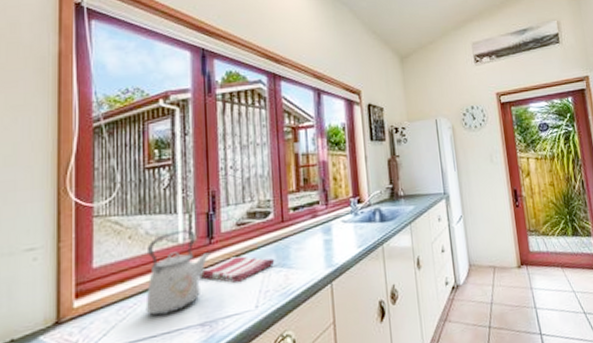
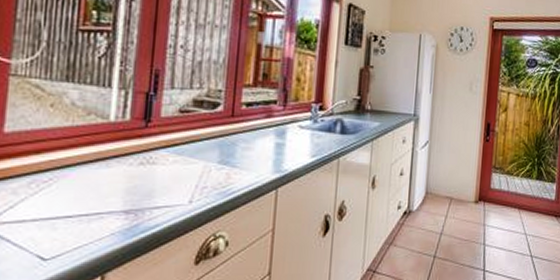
kettle: present [145,229,210,316] -> none [62,106,145,197]
dish towel: present [200,256,275,283] -> none [130,146,218,174]

